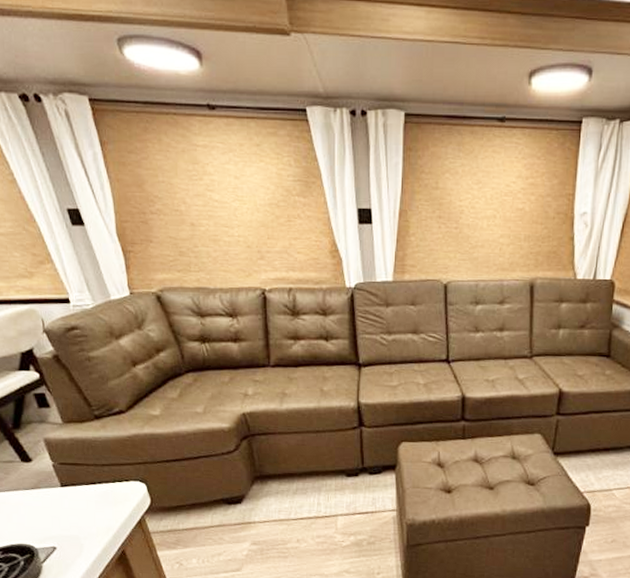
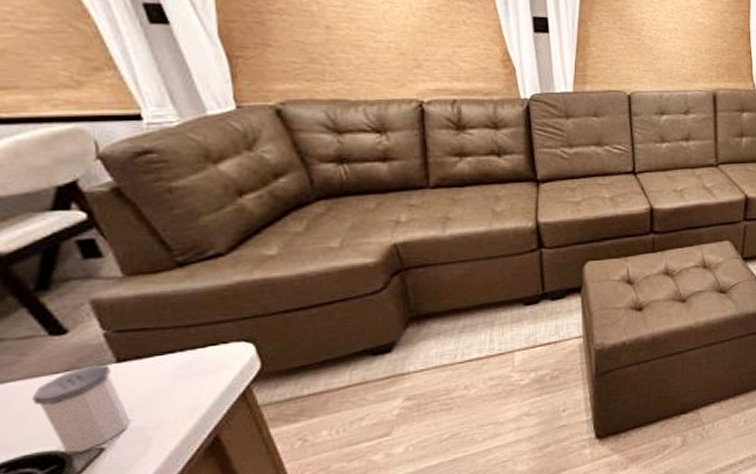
salt shaker: none [14,486,71,548] -> present [31,364,131,453]

